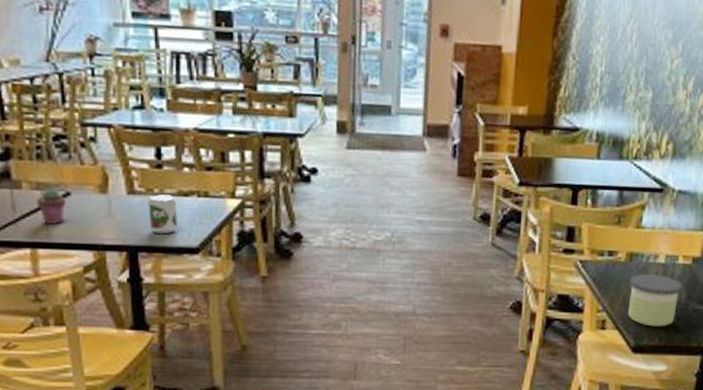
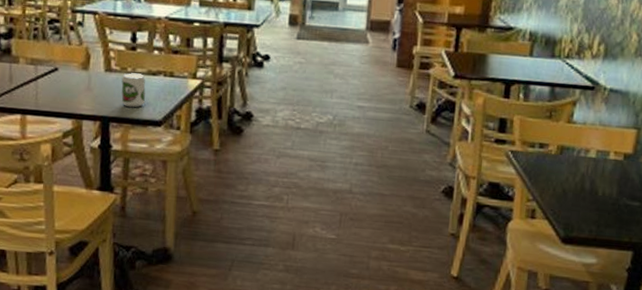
potted succulent: present [37,187,67,224] -> none [30,63,55,95]
candle: present [627,273,683,327] -> none [557,166,614,220]

